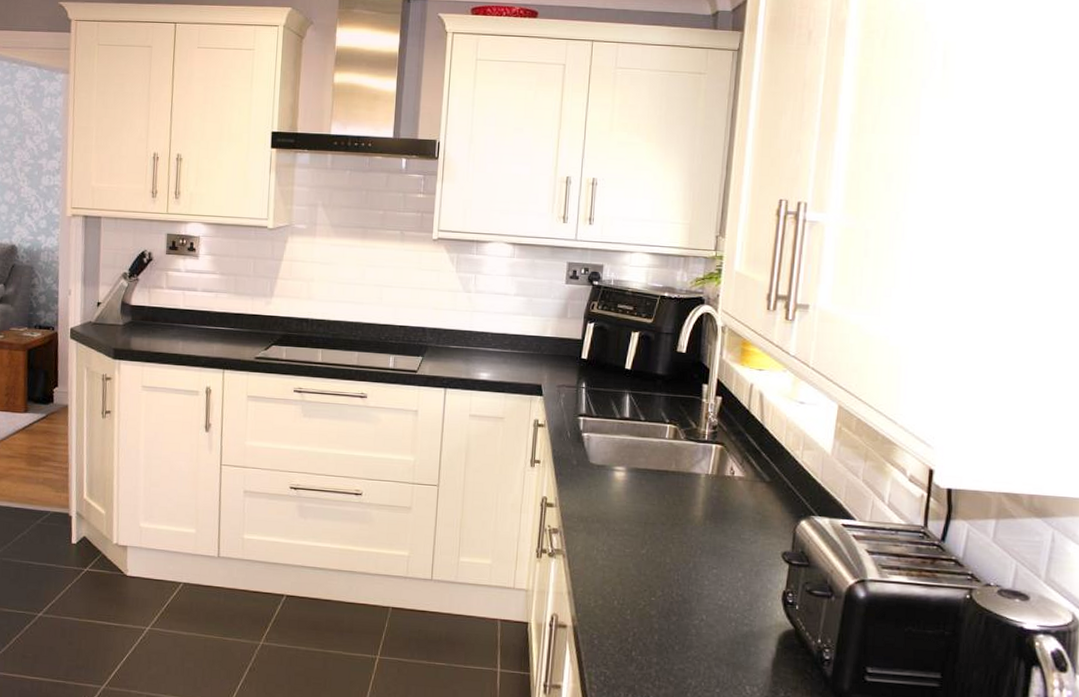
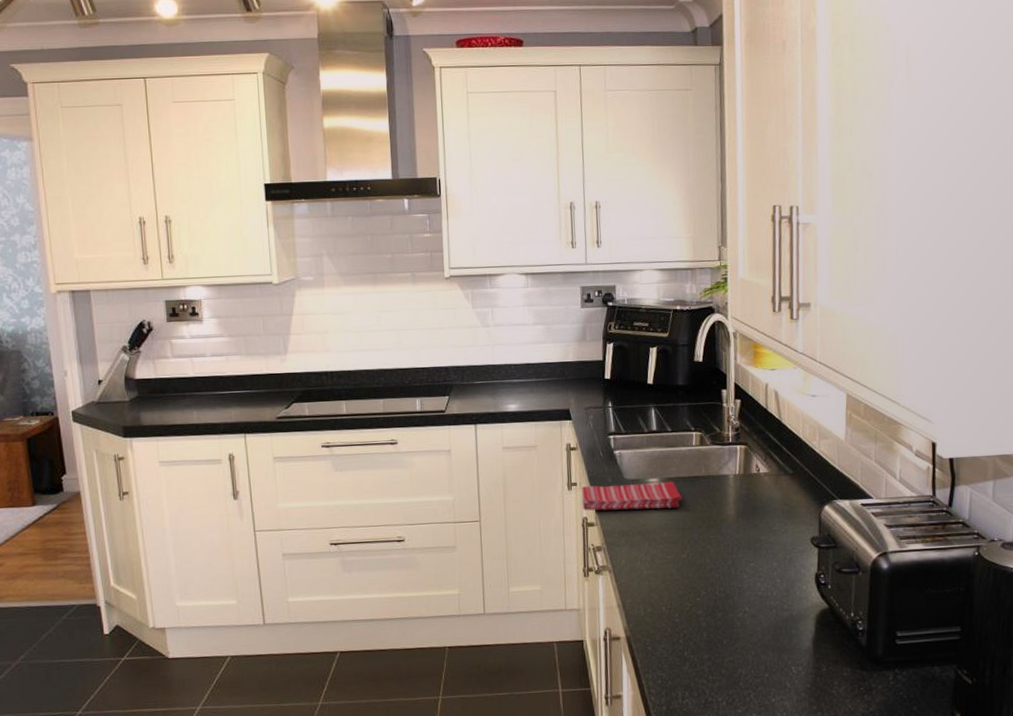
dish towel: none [543,465,649,501] -> present [581,481,683,511]

